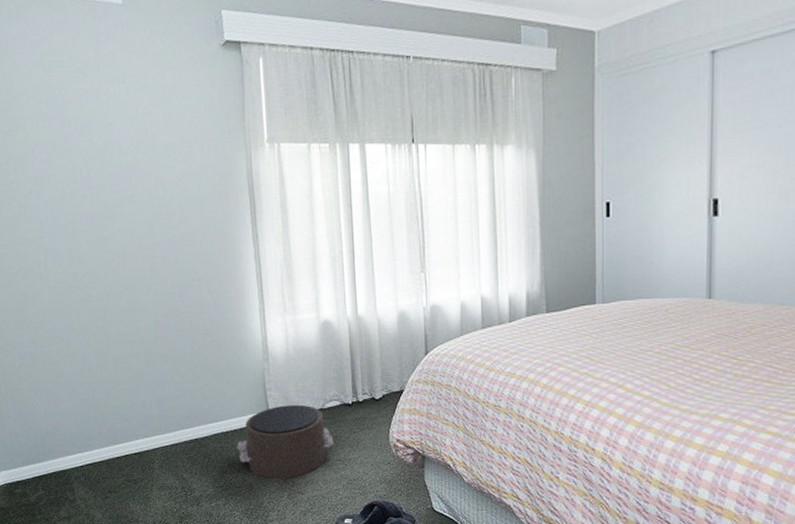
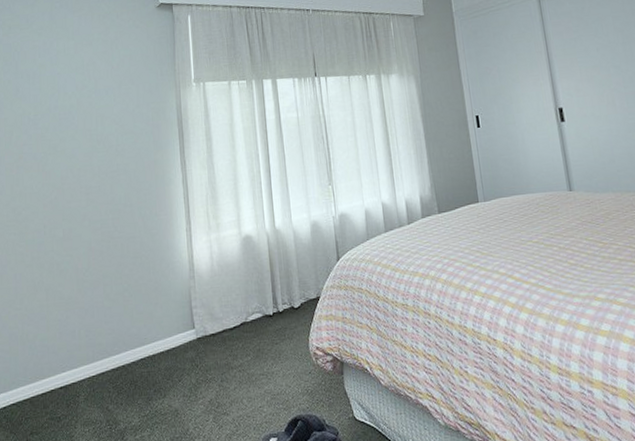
pouf: present [237,405,335,479] -> none [163,320,258,402]

